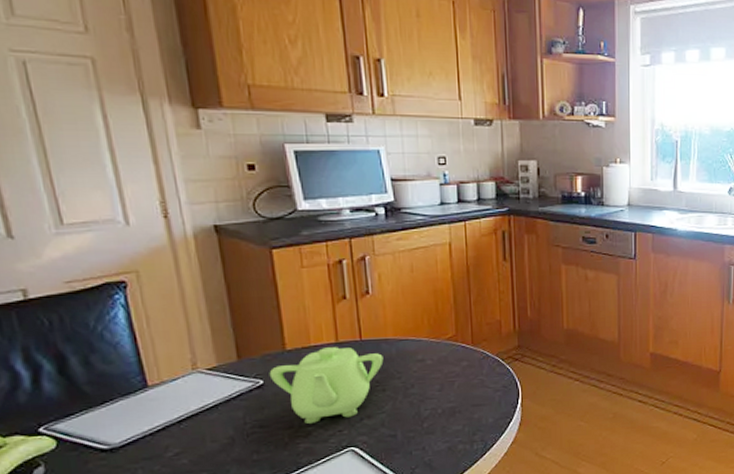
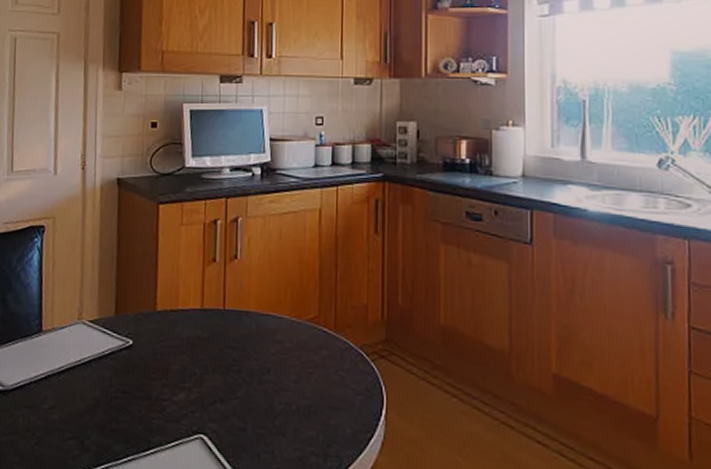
teapot: present [269,347,384,424] -> none [138,313,243,398]

